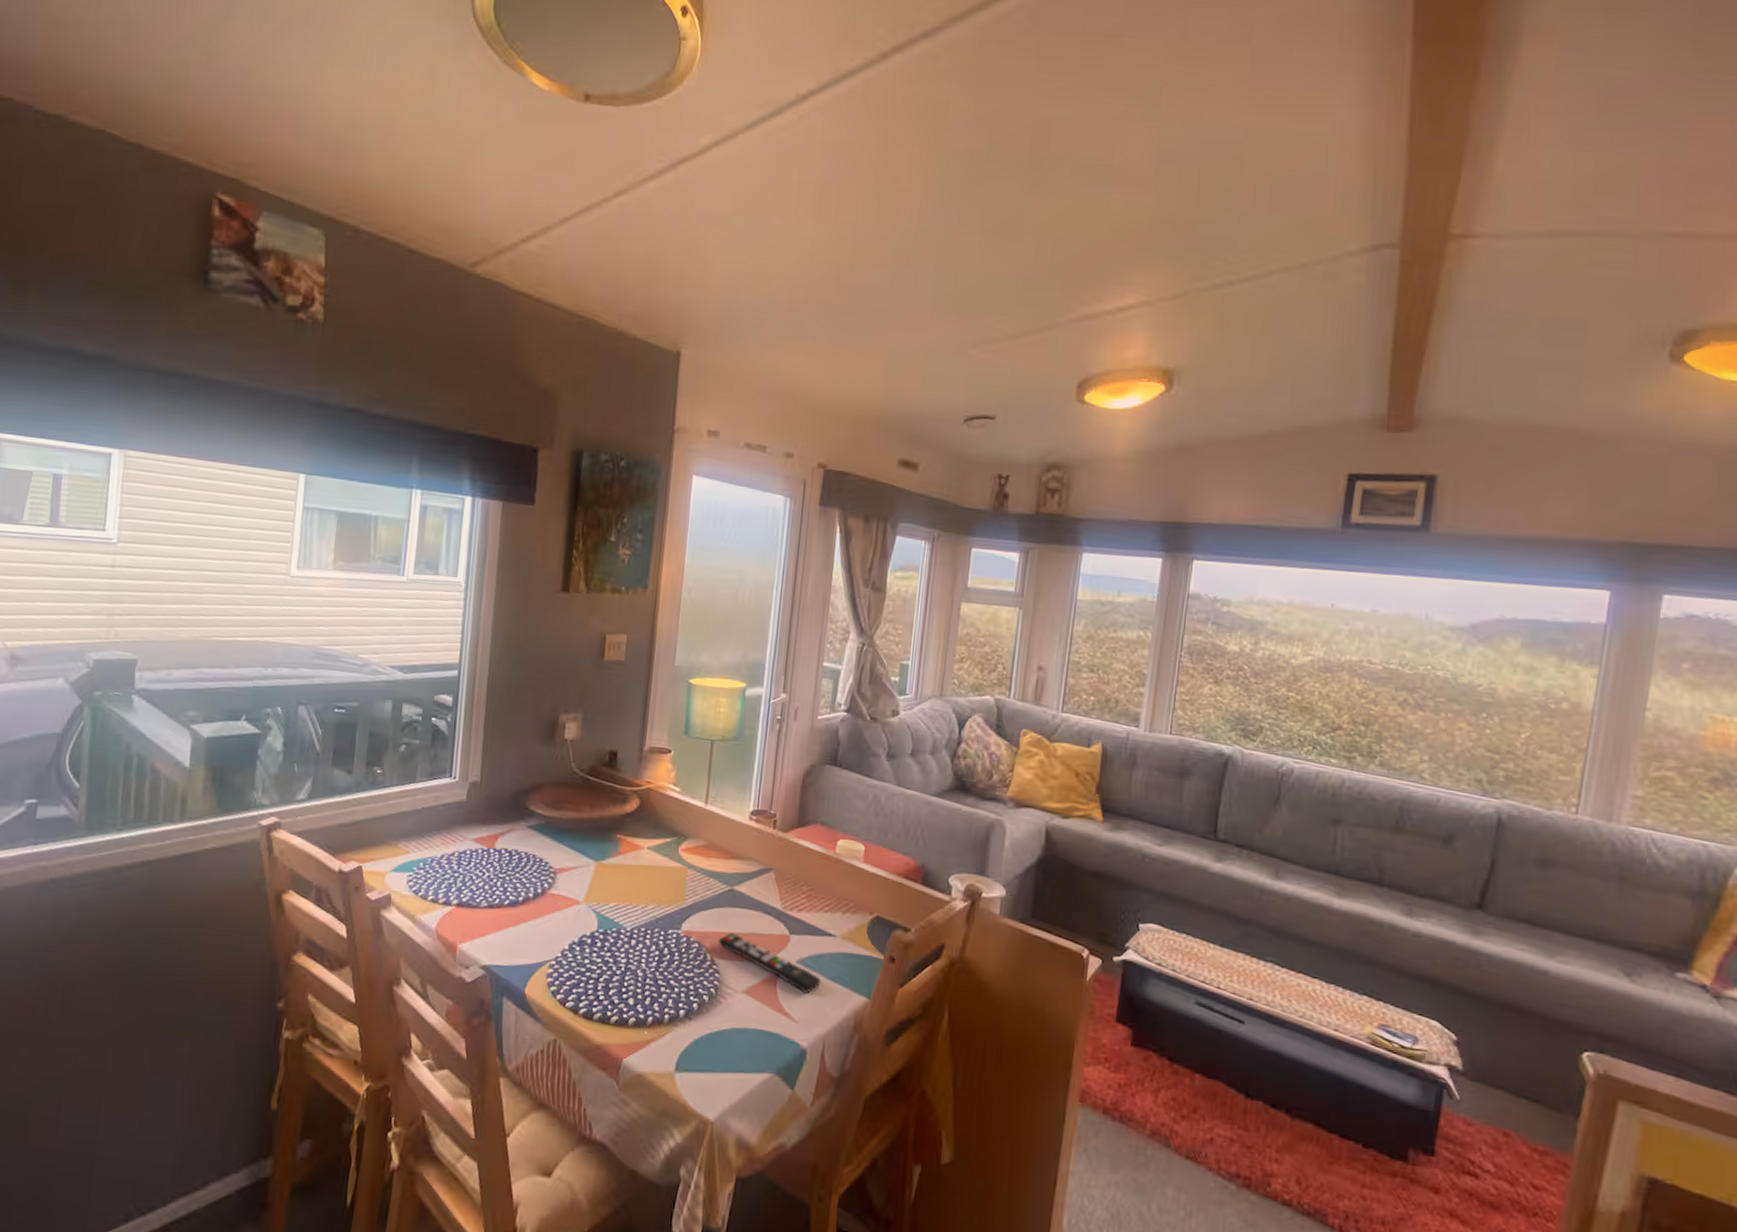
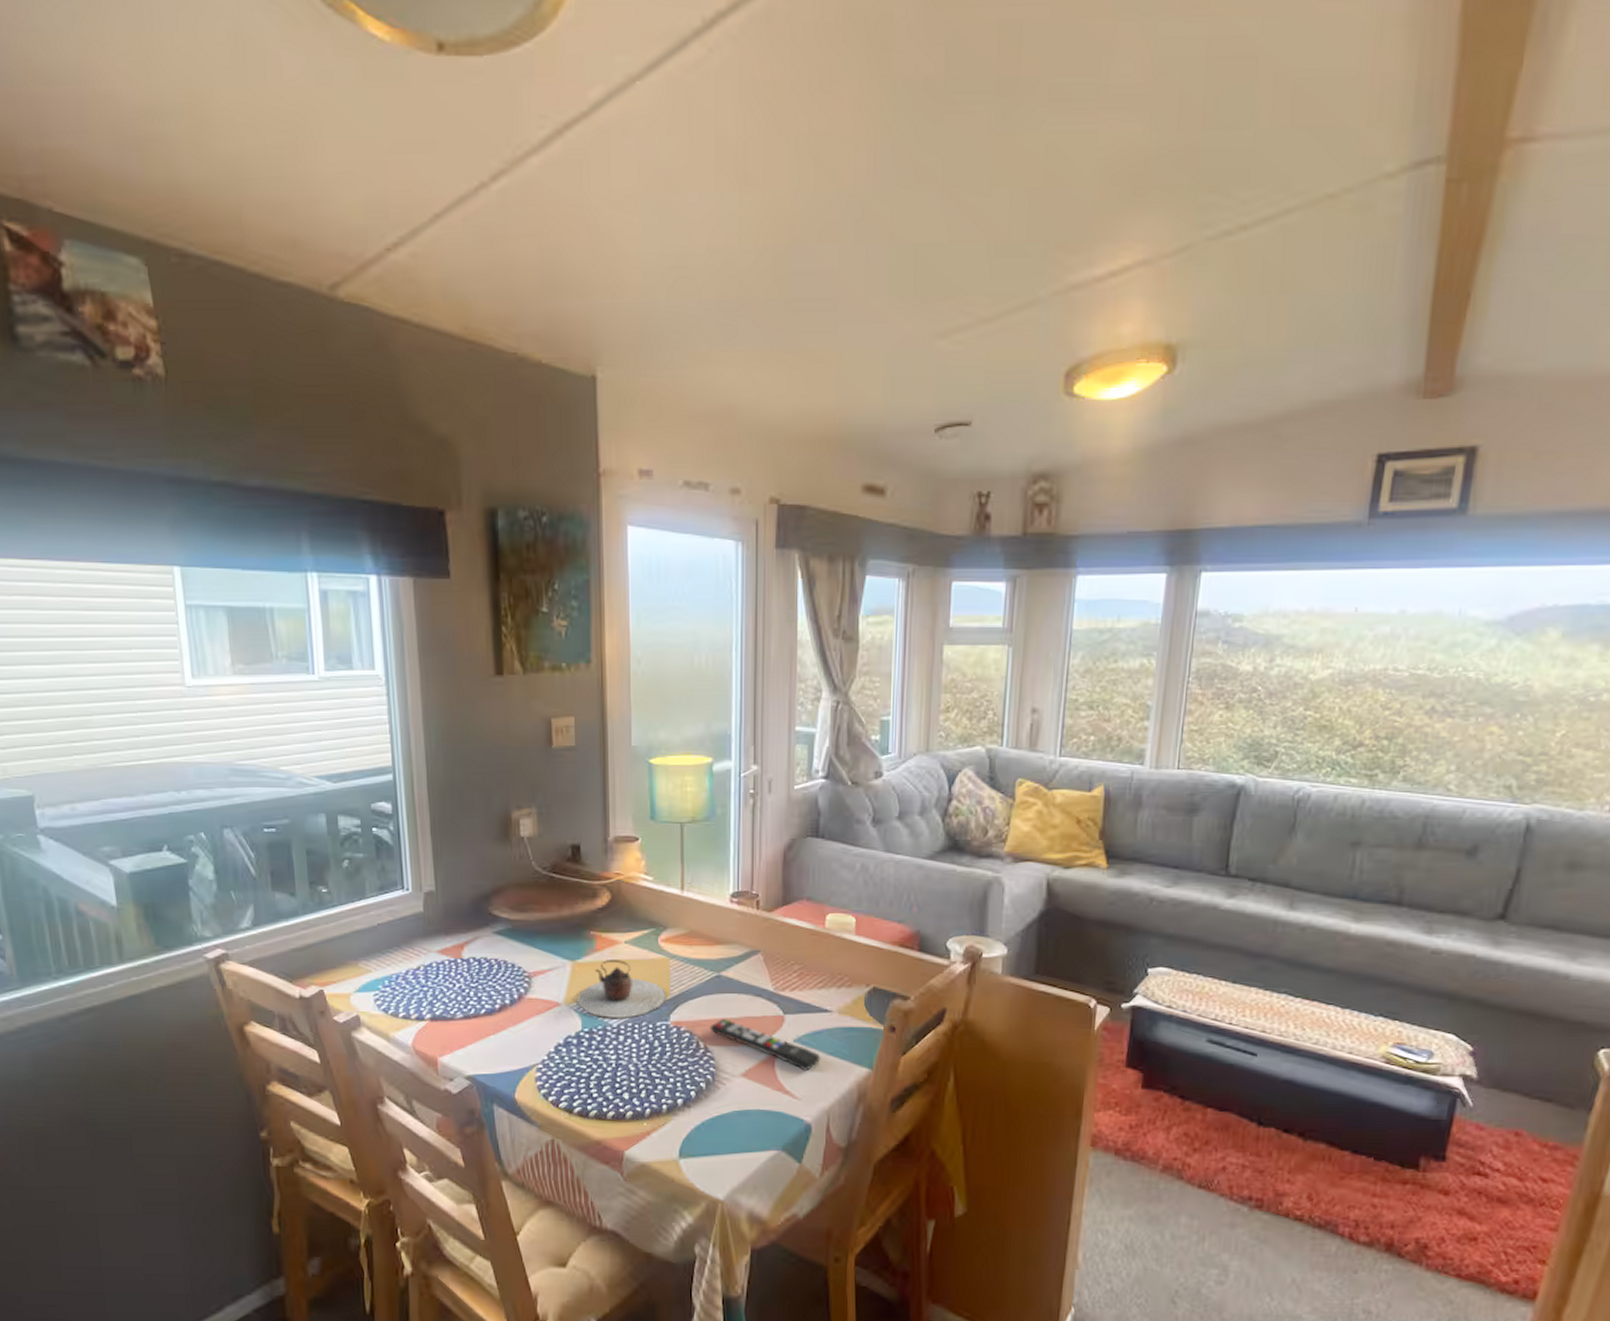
teapot: none [596,863,680,923] -> present [577,958,666,1018]

